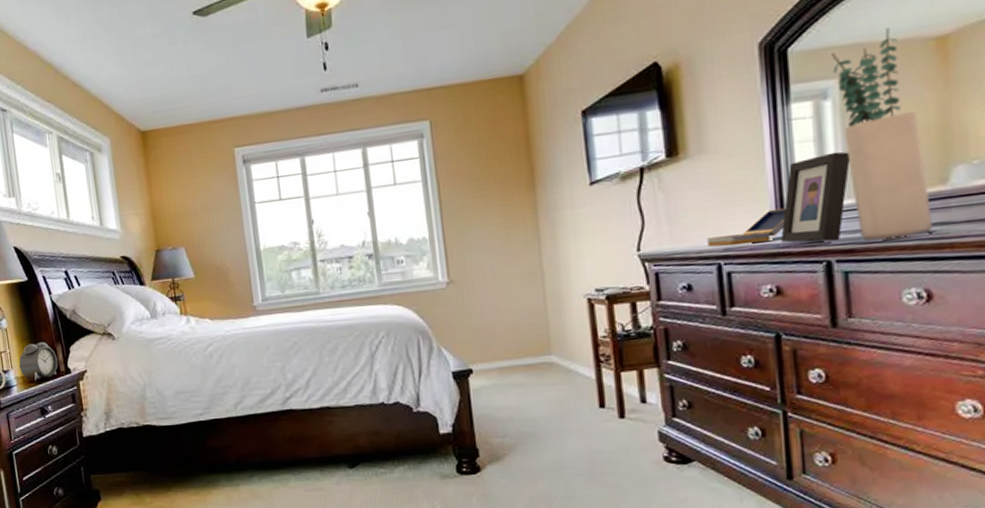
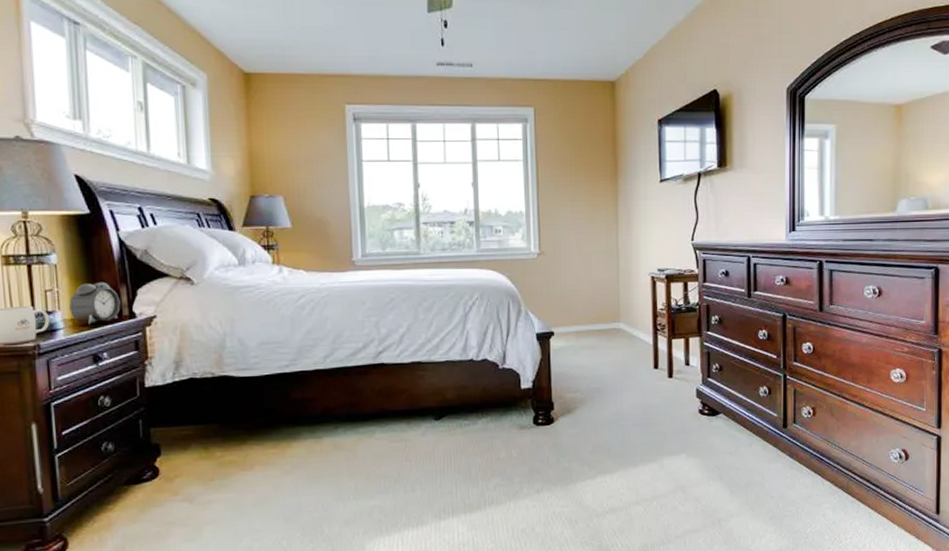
jewelry box: present [707,207,787,247] -> none [742,217,796,243]
picture frame: present [781,151,850,243] -> none [792,179,839,246]
vase: present [831,27,932,241] -> none [832,93,885,248]

